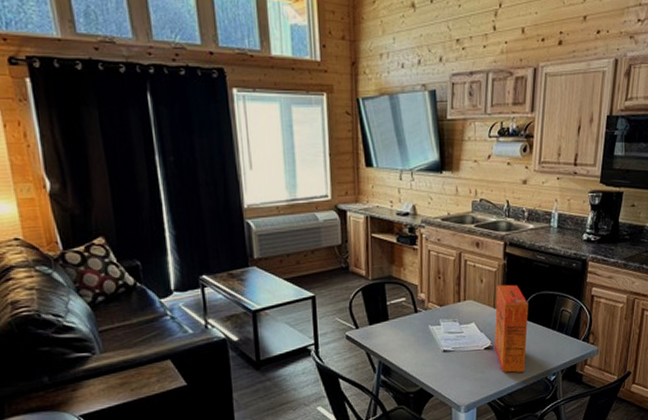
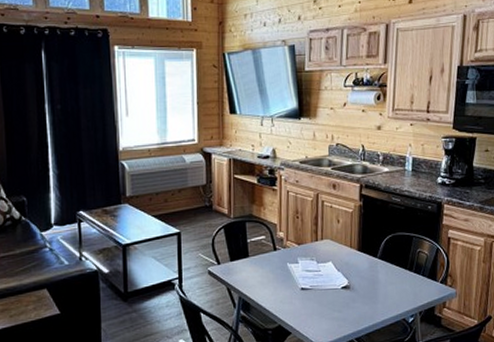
cereal box: present [494,284,529,373] -> none [351,225,385,313]

